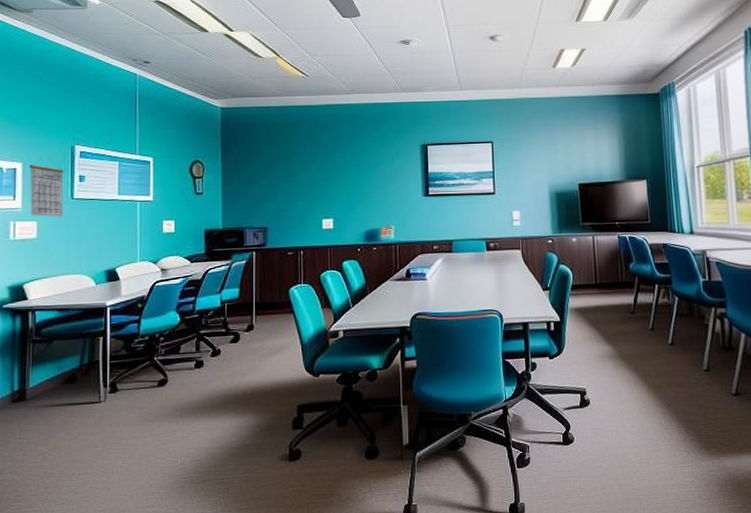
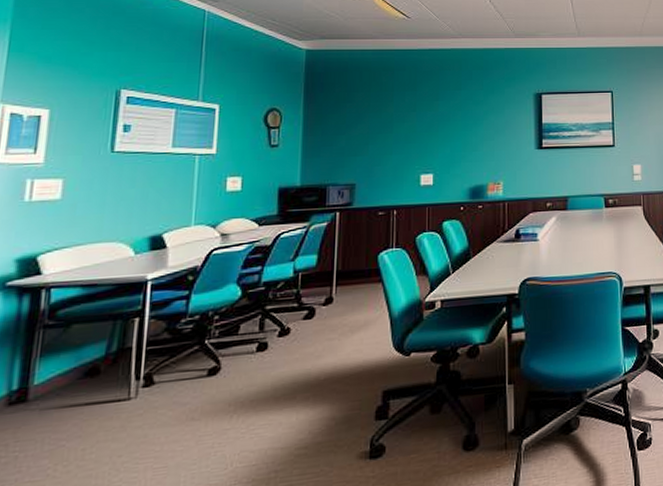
calendar: present [29,156,64,218] -> none [55,102,104,174]

